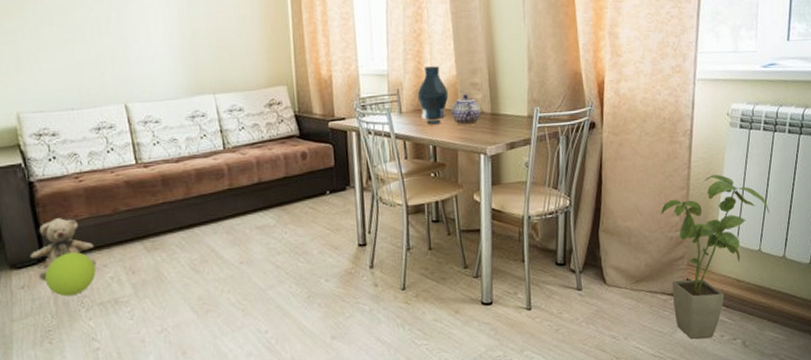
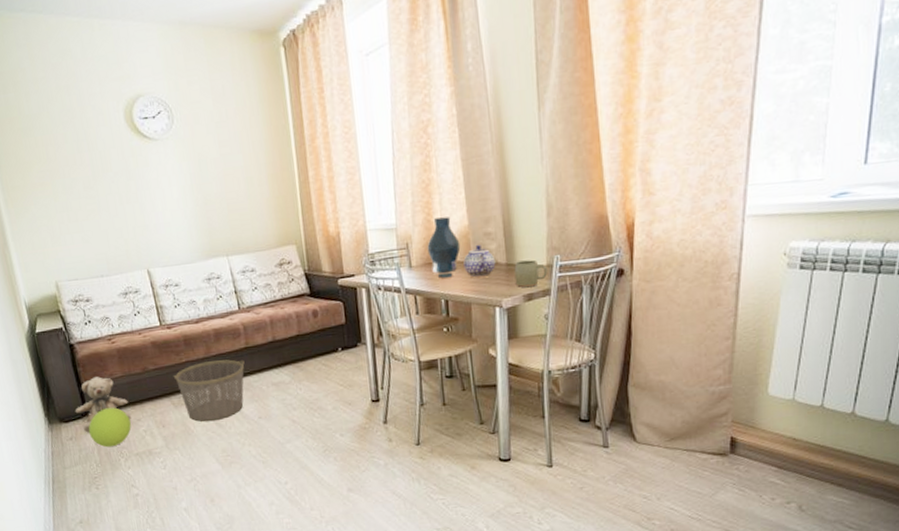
basket: none [147,201,227,267] -> present [173,359,245,422]
mug: none [498,110,528,137] -> present [514,260,547,288]
house plant: present [661,174,769,339] -> none [701,322,835,501]

